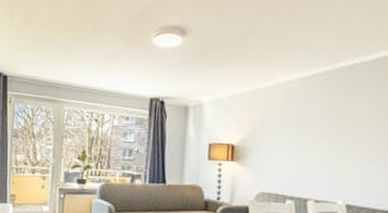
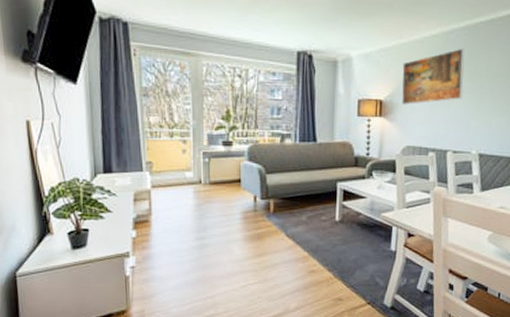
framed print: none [255,93,325,150] -> present [401,48,465,104]

